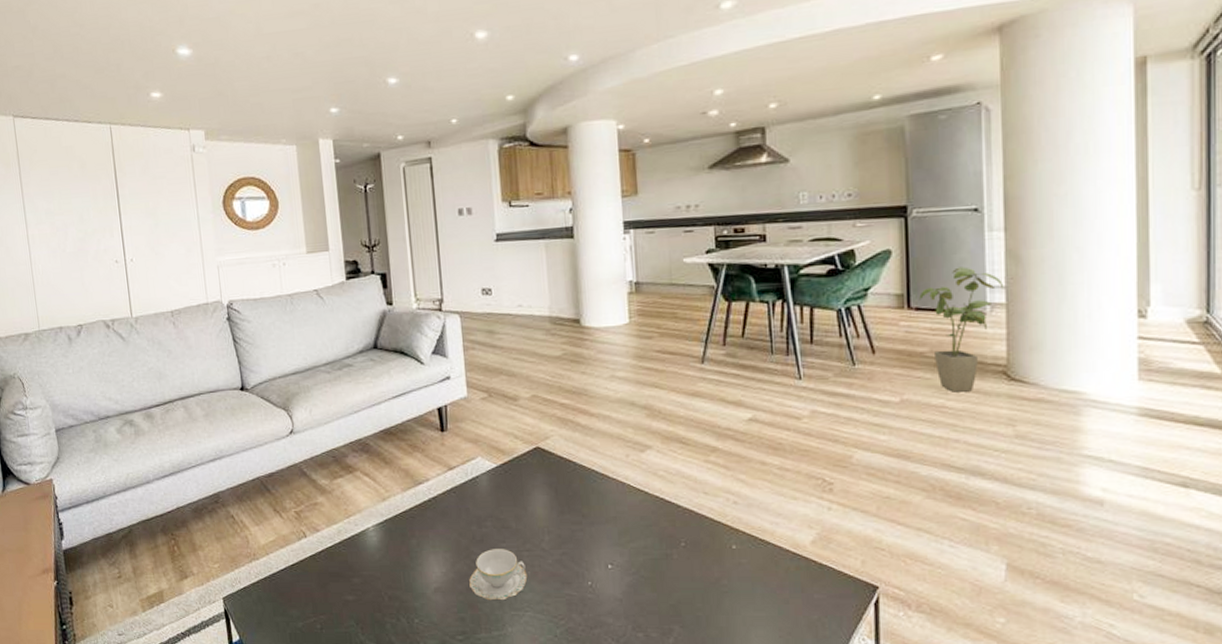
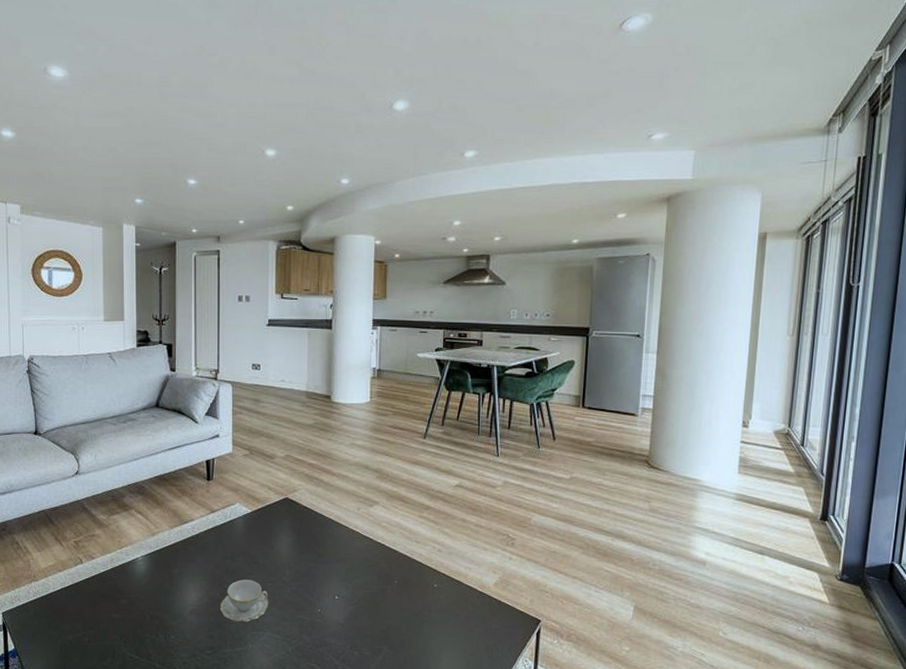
house plant: present [919,267,1005,392] -> none [591,378,653,474]

